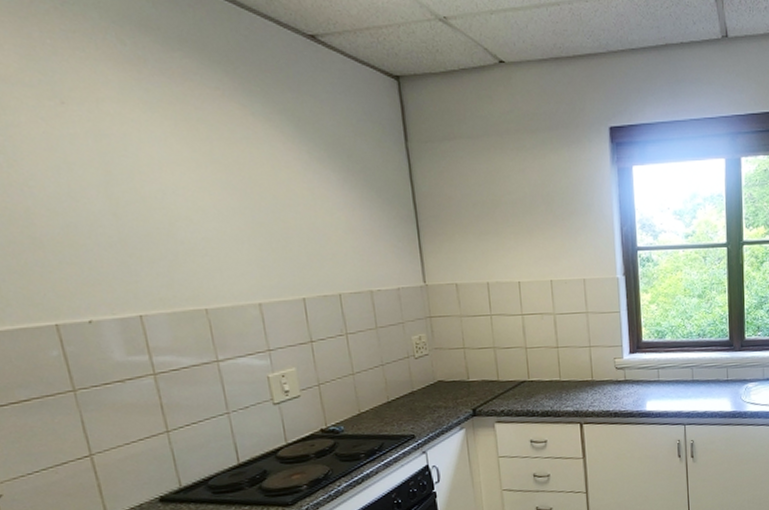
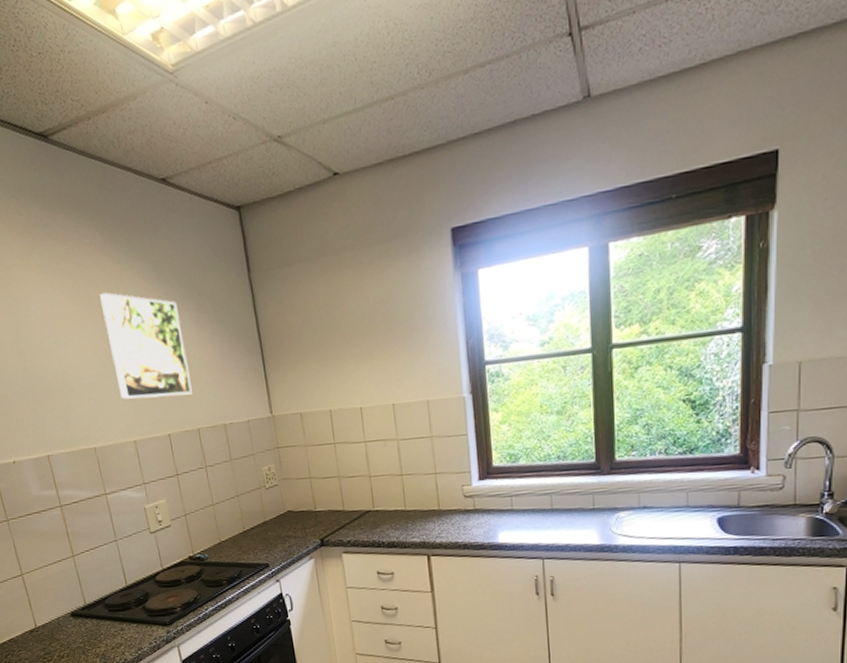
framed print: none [225,141,335,259] -> present [100,292,193,400]

